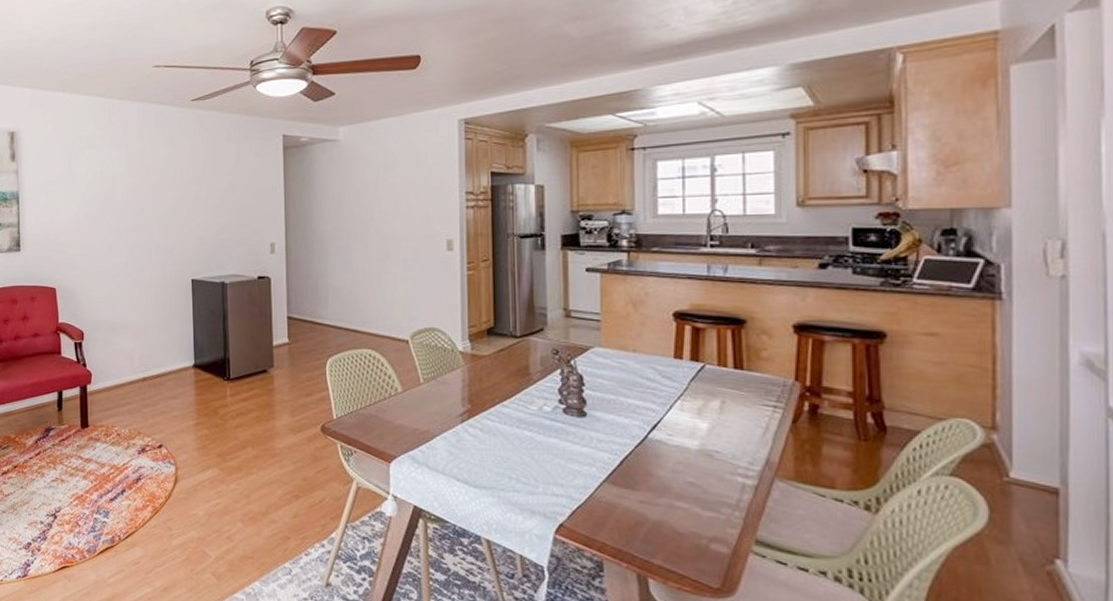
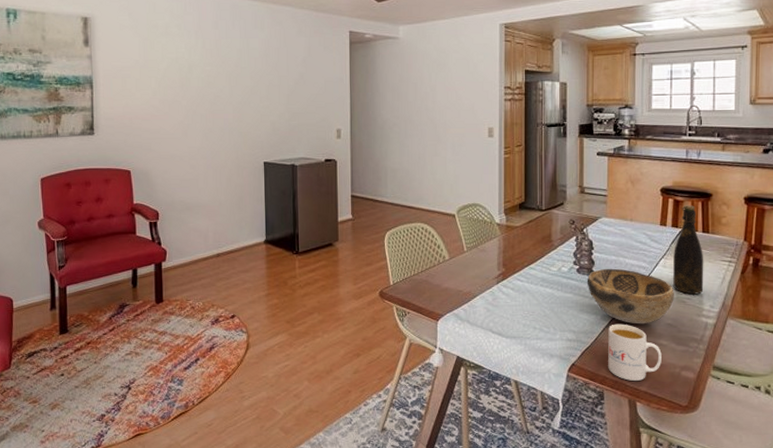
decorative bowl: none [576,409,697,481] -> present [587,268,674,325]
mug: none [607,478,681,552] -> present [608,324,662,382]
bottle: none [694,334,738,447] -> present [673,205,704,295]

